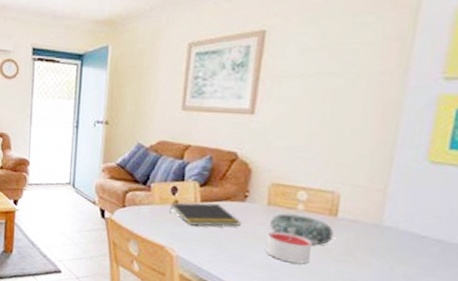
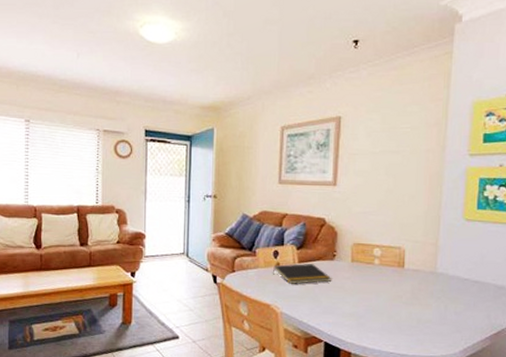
candle: present [265,231,313,265] -> none [352,284,388,310]
decorative bowl: present [270,213,334,245] -> none [354,268,402,292]

